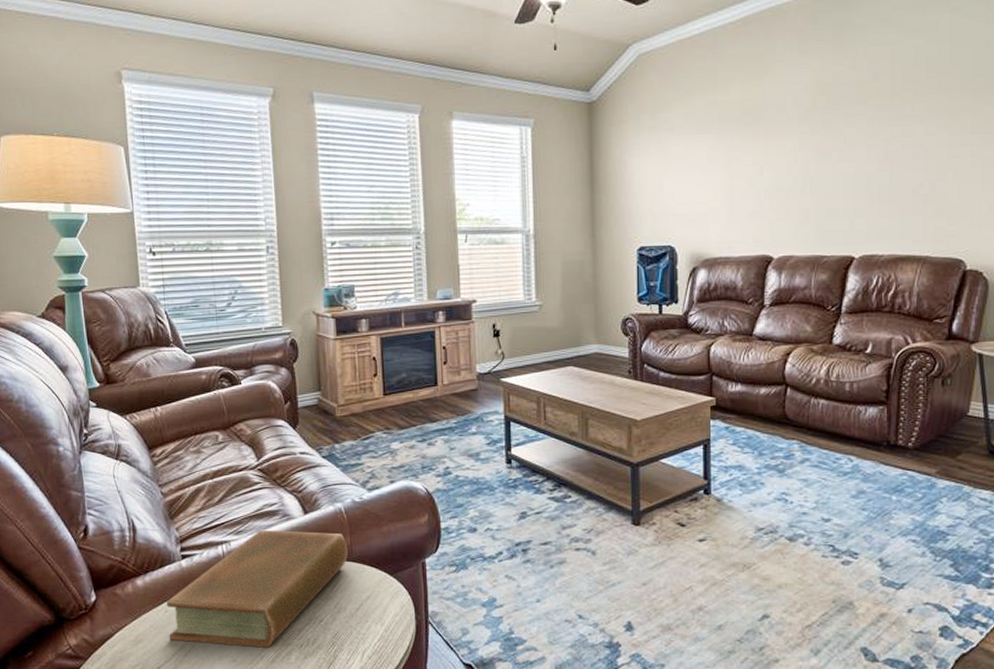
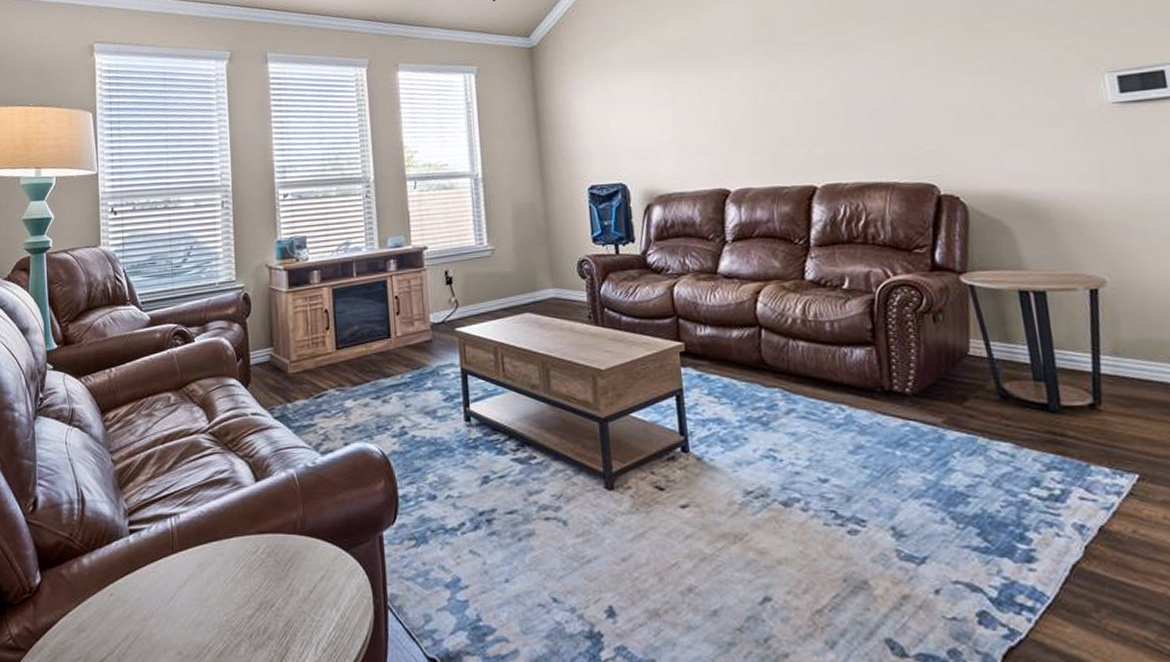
book: present [166,529,348,649] -> none [111,499,301,639]

